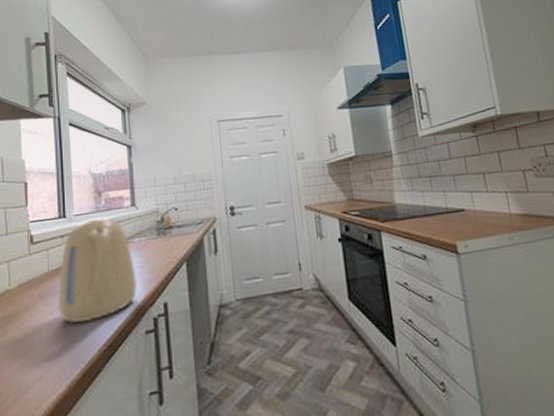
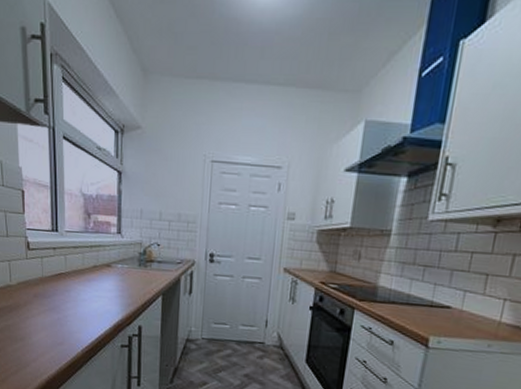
kettle: present [57,216,137,323] -> none [49,237,117,327]

